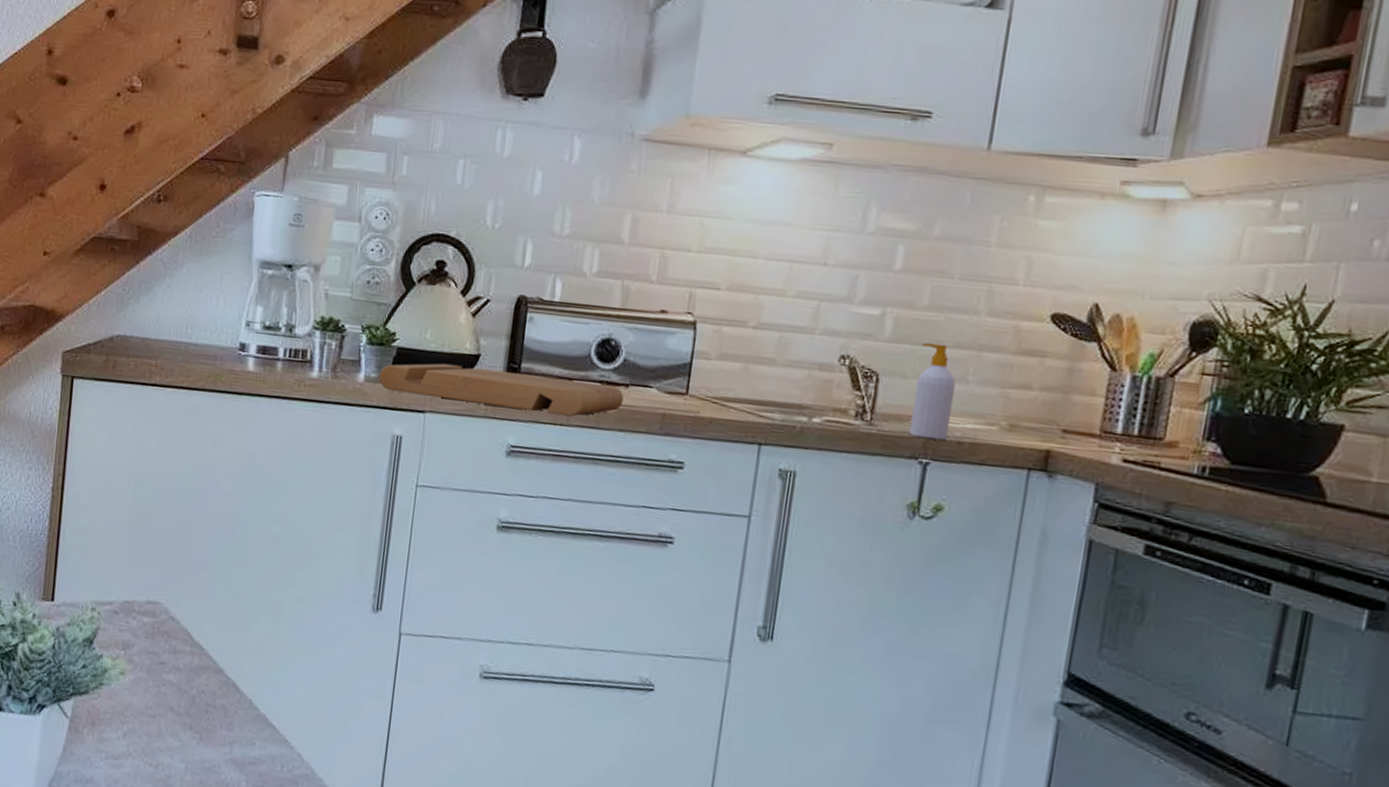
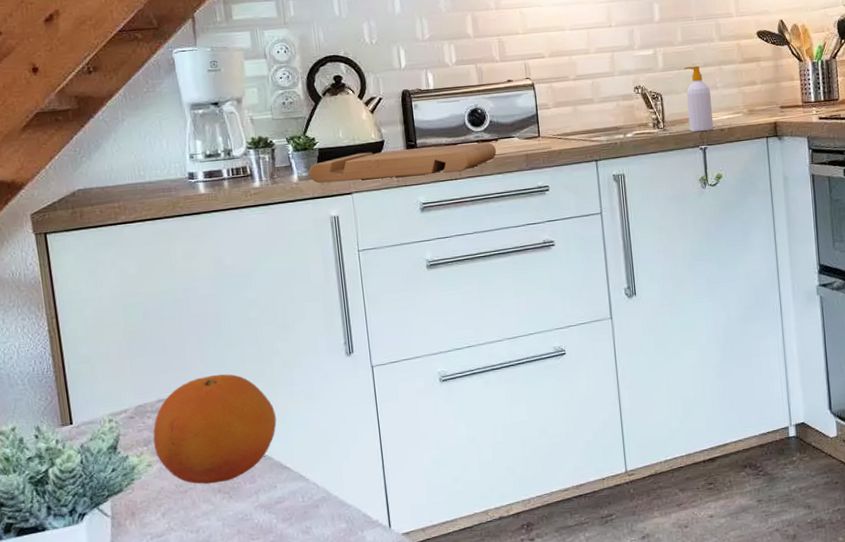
fruit: none [132,588,274,720] -> present [153,374,277,484]

